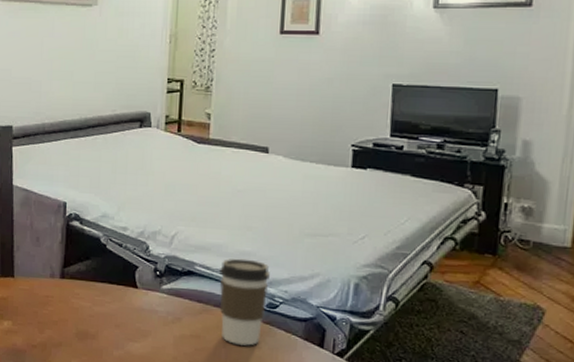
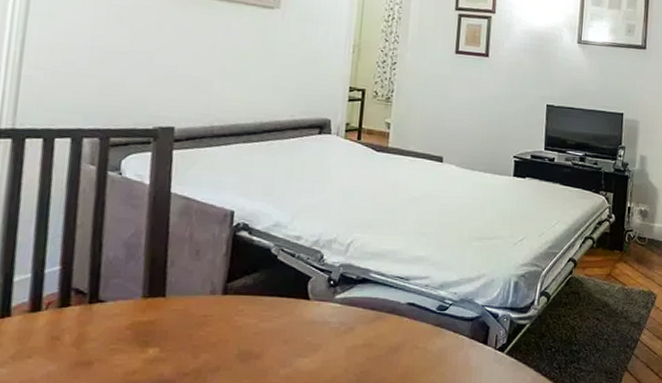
coffee cup: present [219,258,270,346] -> none [392,263,441,350]

